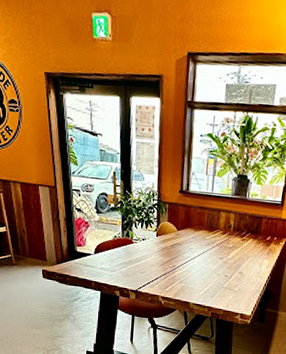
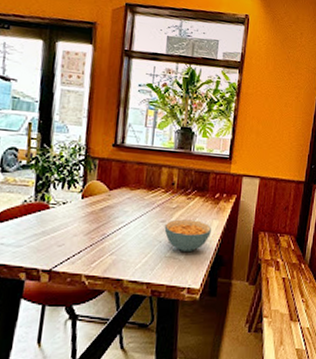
cereal bowl: none [222,257,263,286] -> present [164,219,212,253]

